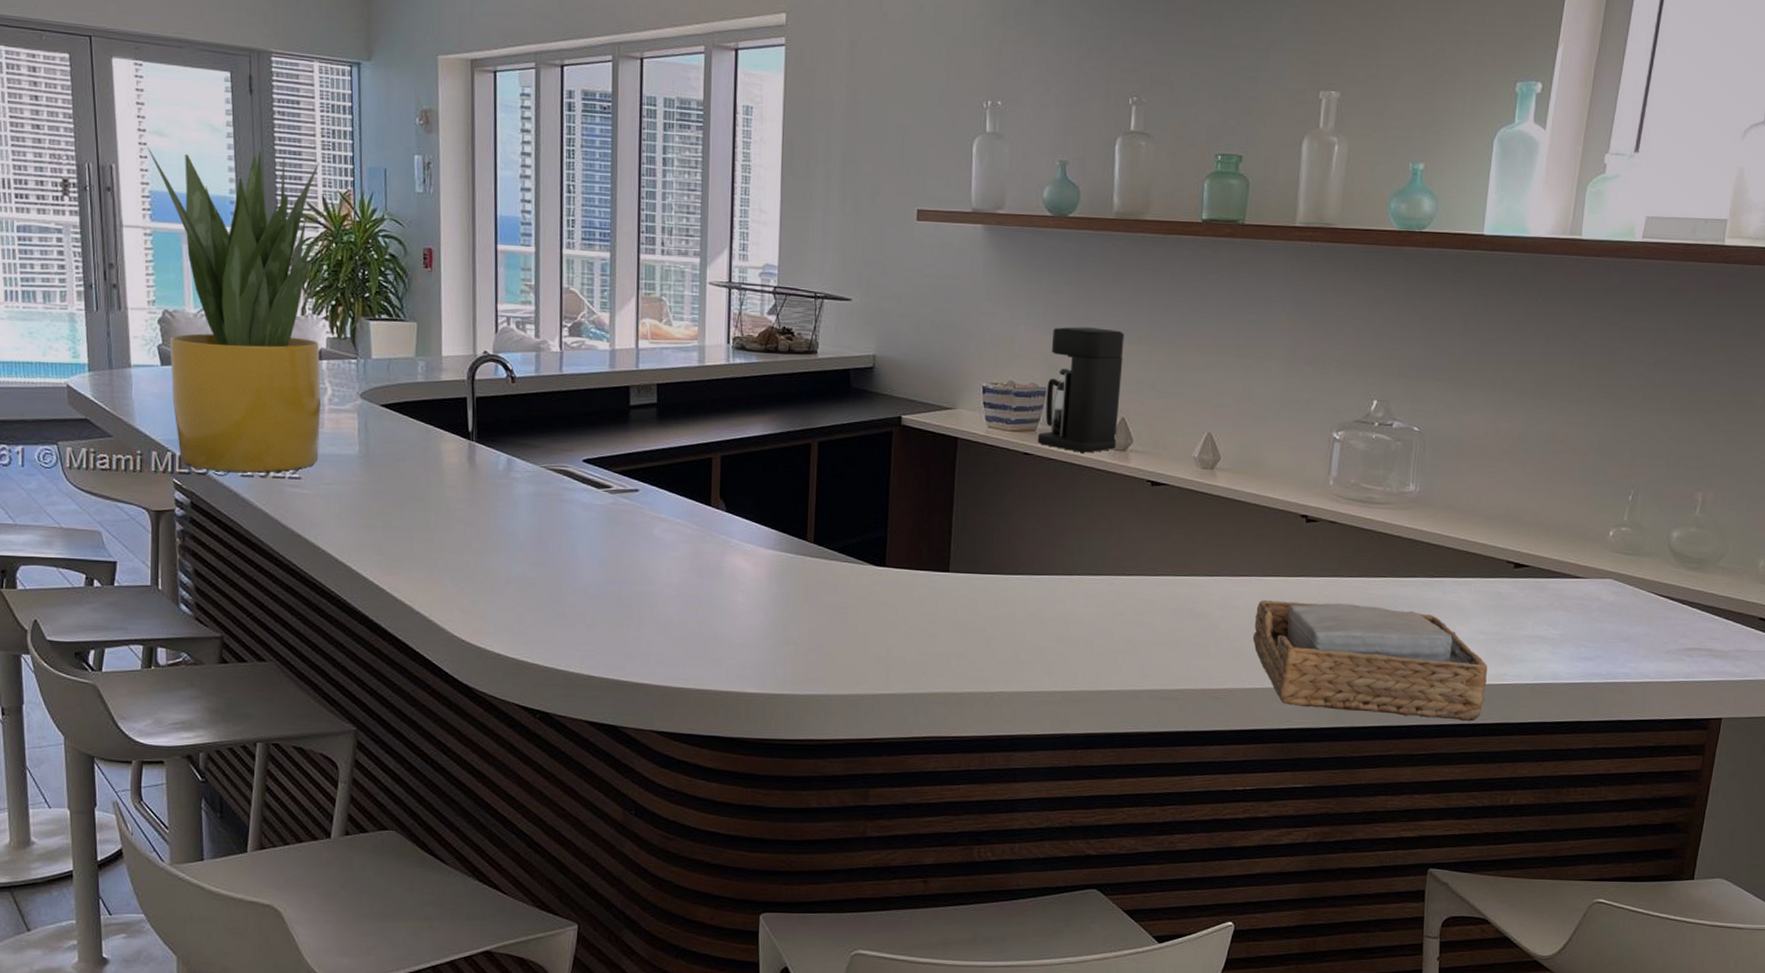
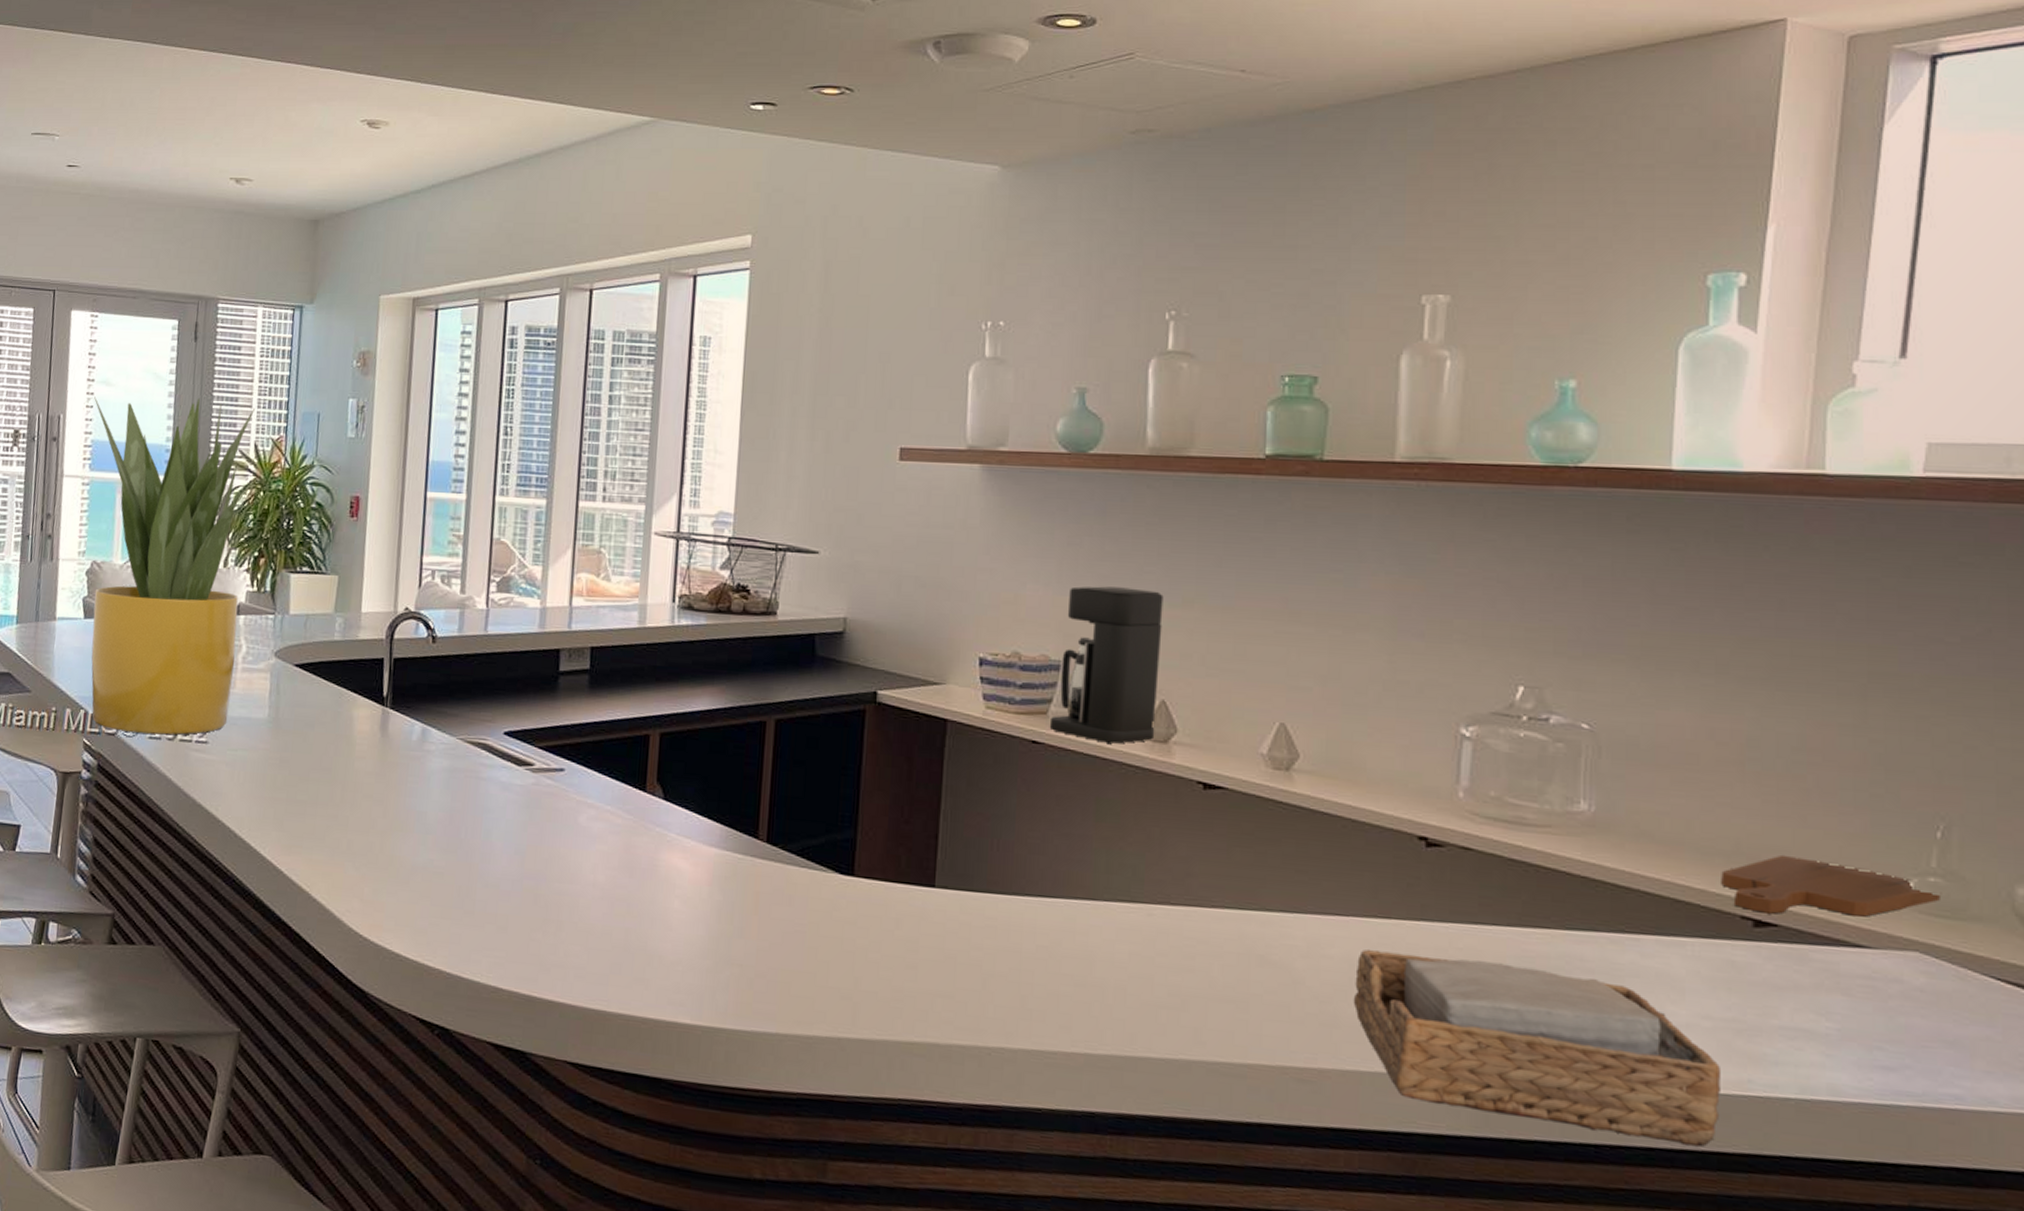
cutting board: none [1496,516,1629,558] -> present [1721,854,1942,917]

